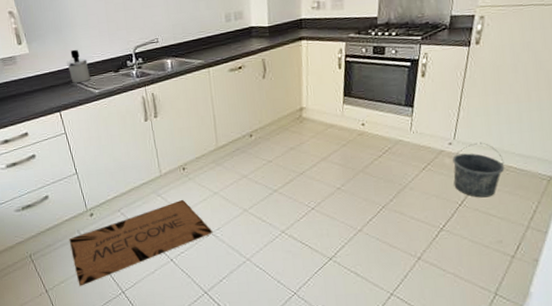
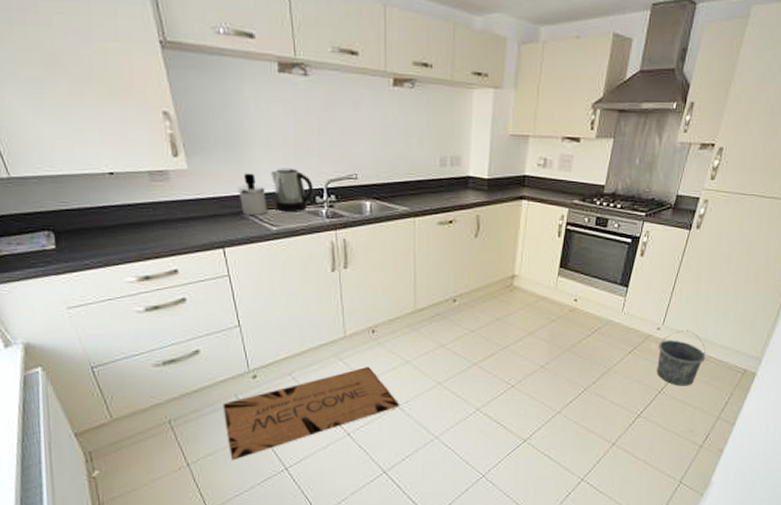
kettle: none [91,41,125,77] -> present [272,168,313,211]

